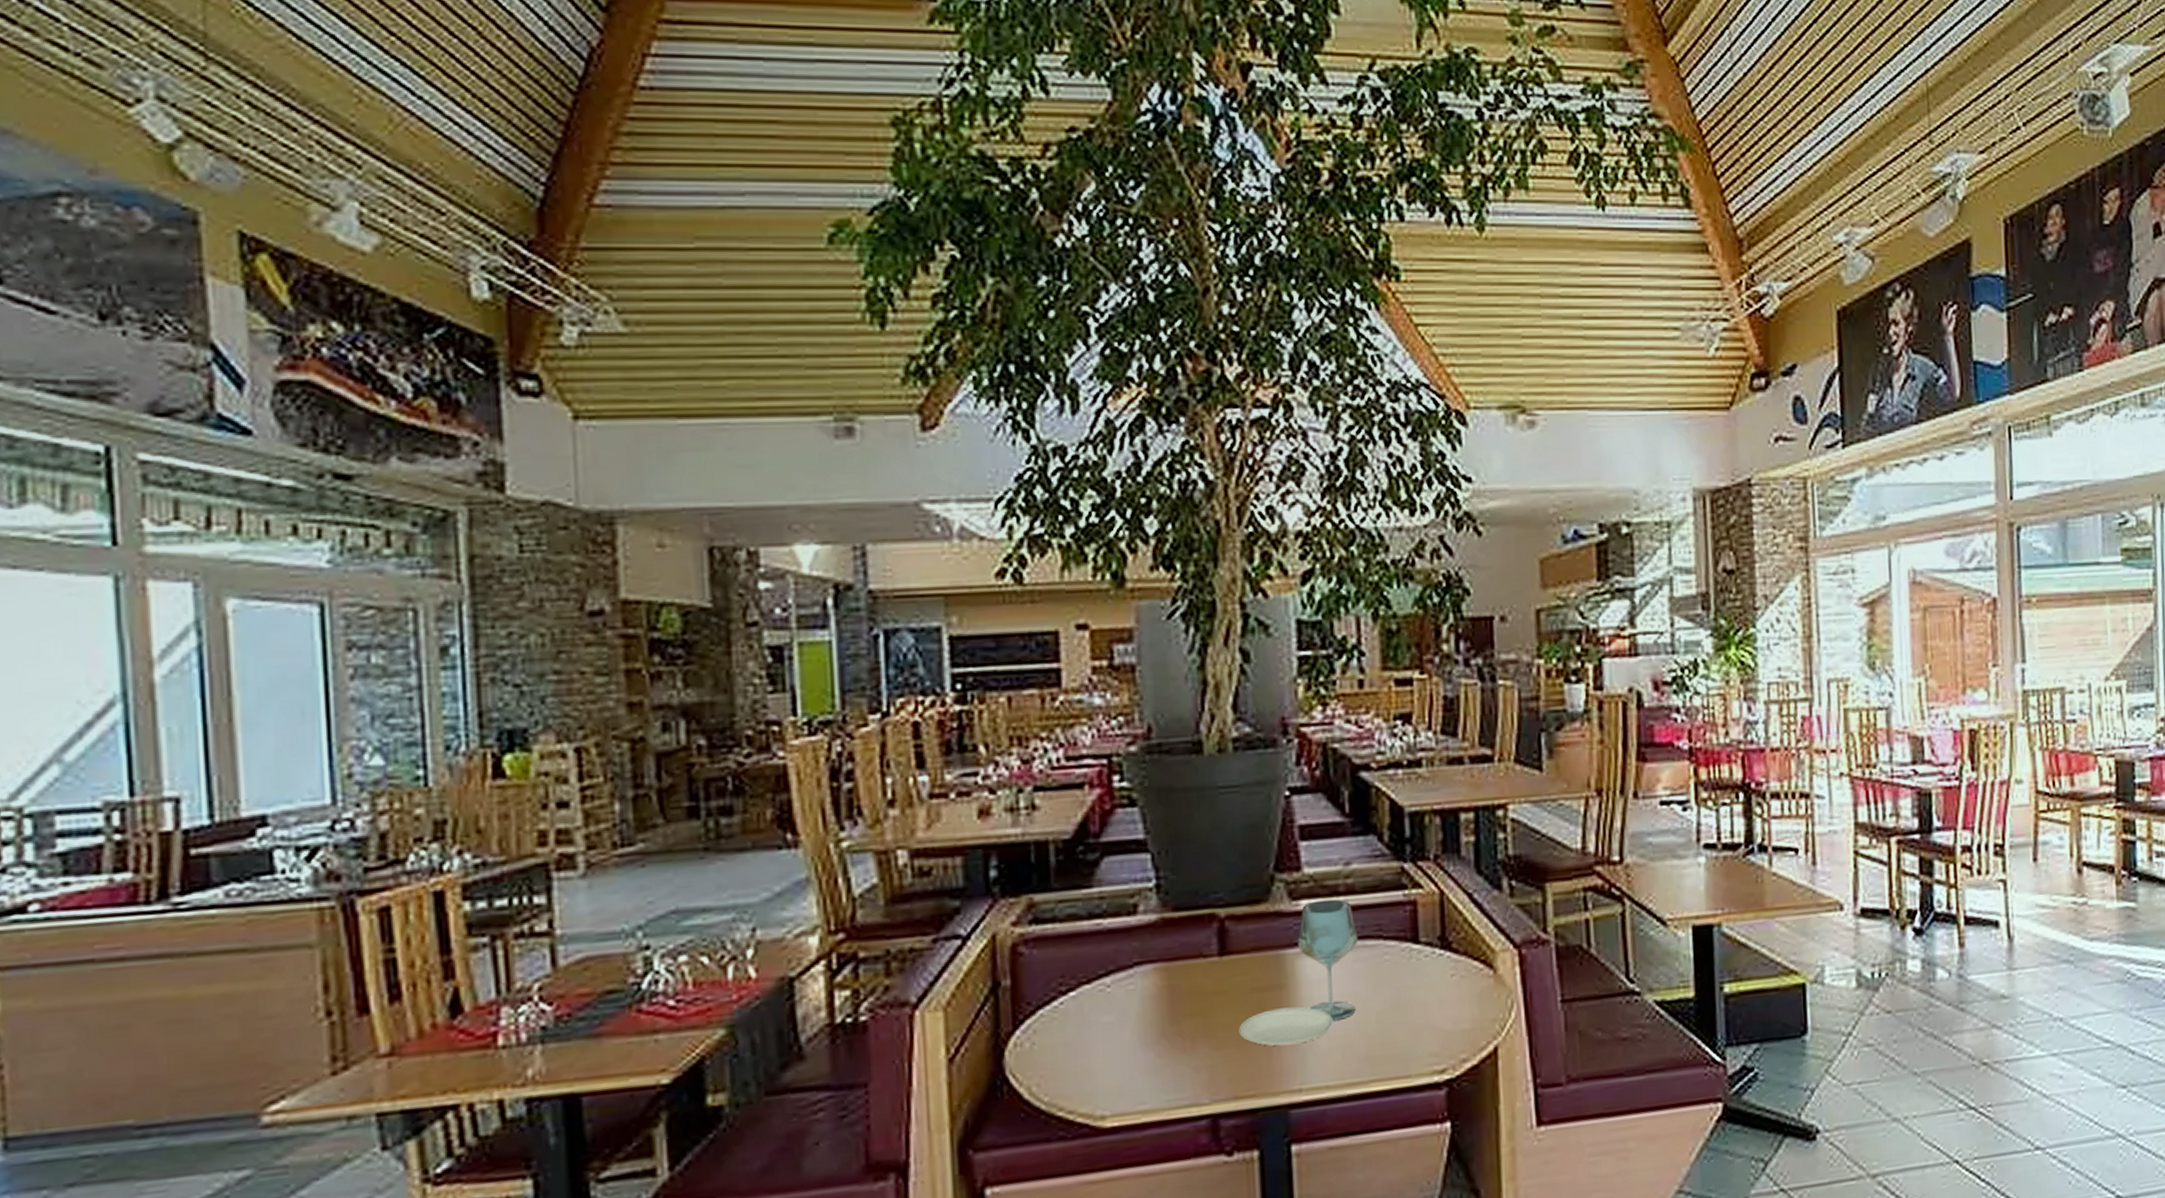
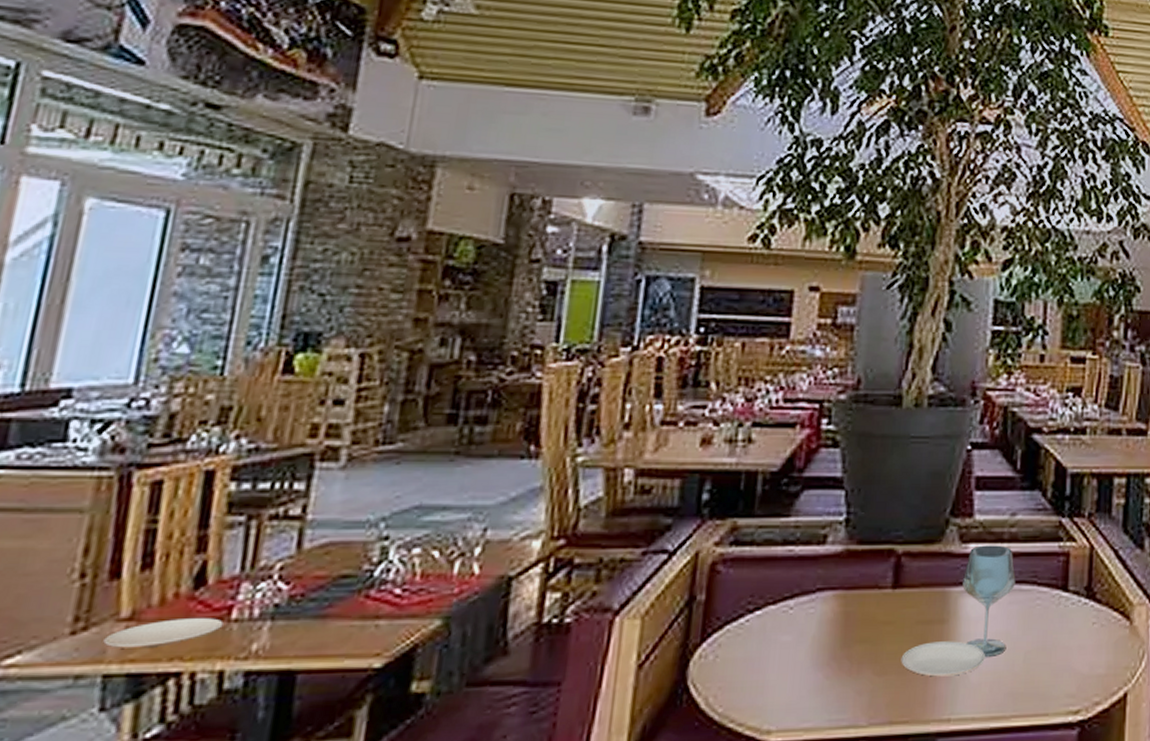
plate: none [368,1046,491,1086] -> present [103,618,224,648]

